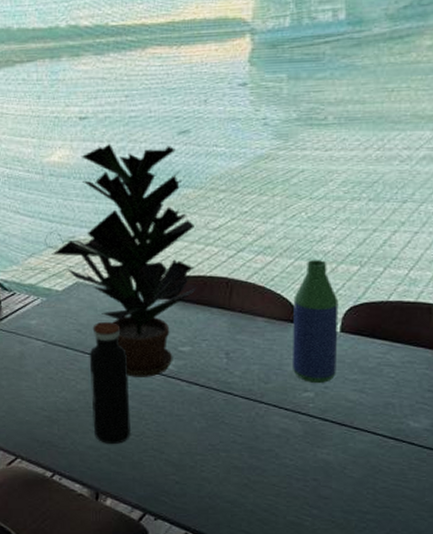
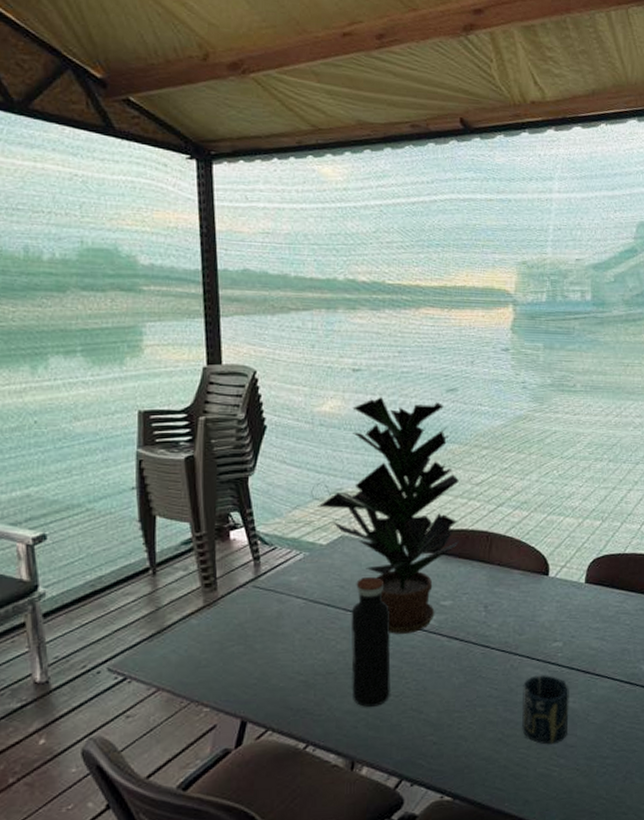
cup: none [268,423,323,494] -> present [521,674,569,745]
bottle: present [293,260,339,384] -> none [544,515,584,634]

